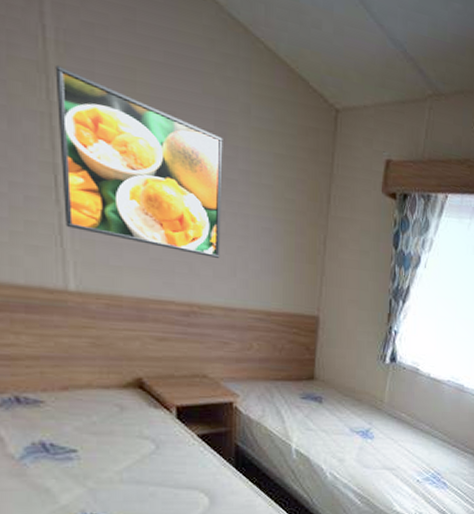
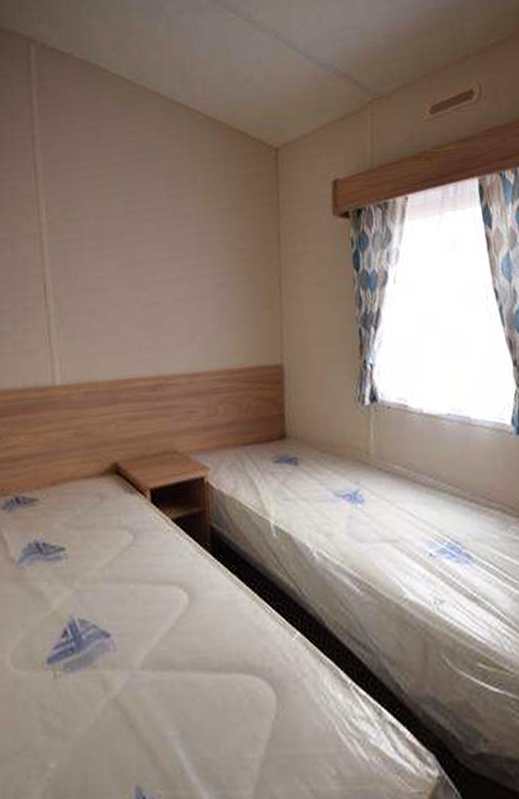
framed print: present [55,65,223,258] -> none [44,192,181,328]

